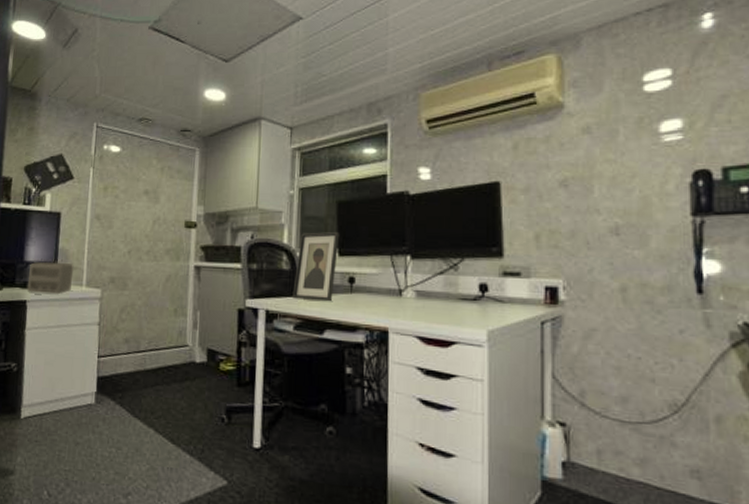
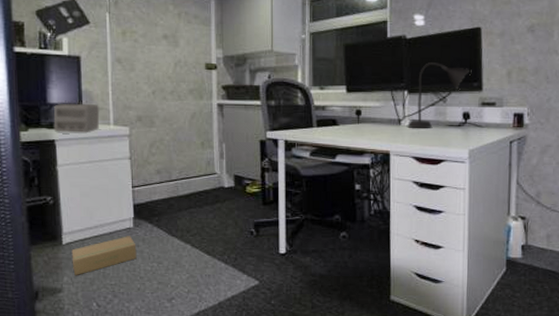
box: none [28,413,96,456] -> present [71,236,137,275]
picture frame: present [292,231,340,302] -> none [308,71,347,132]
desk lamp: none [409,222,490,302] -> present [406,62,472,128]

